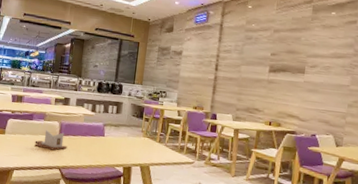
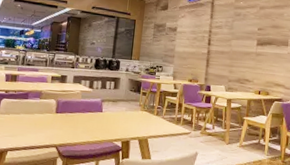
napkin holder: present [34,130,68,151] -> none [30,109,65,129]

